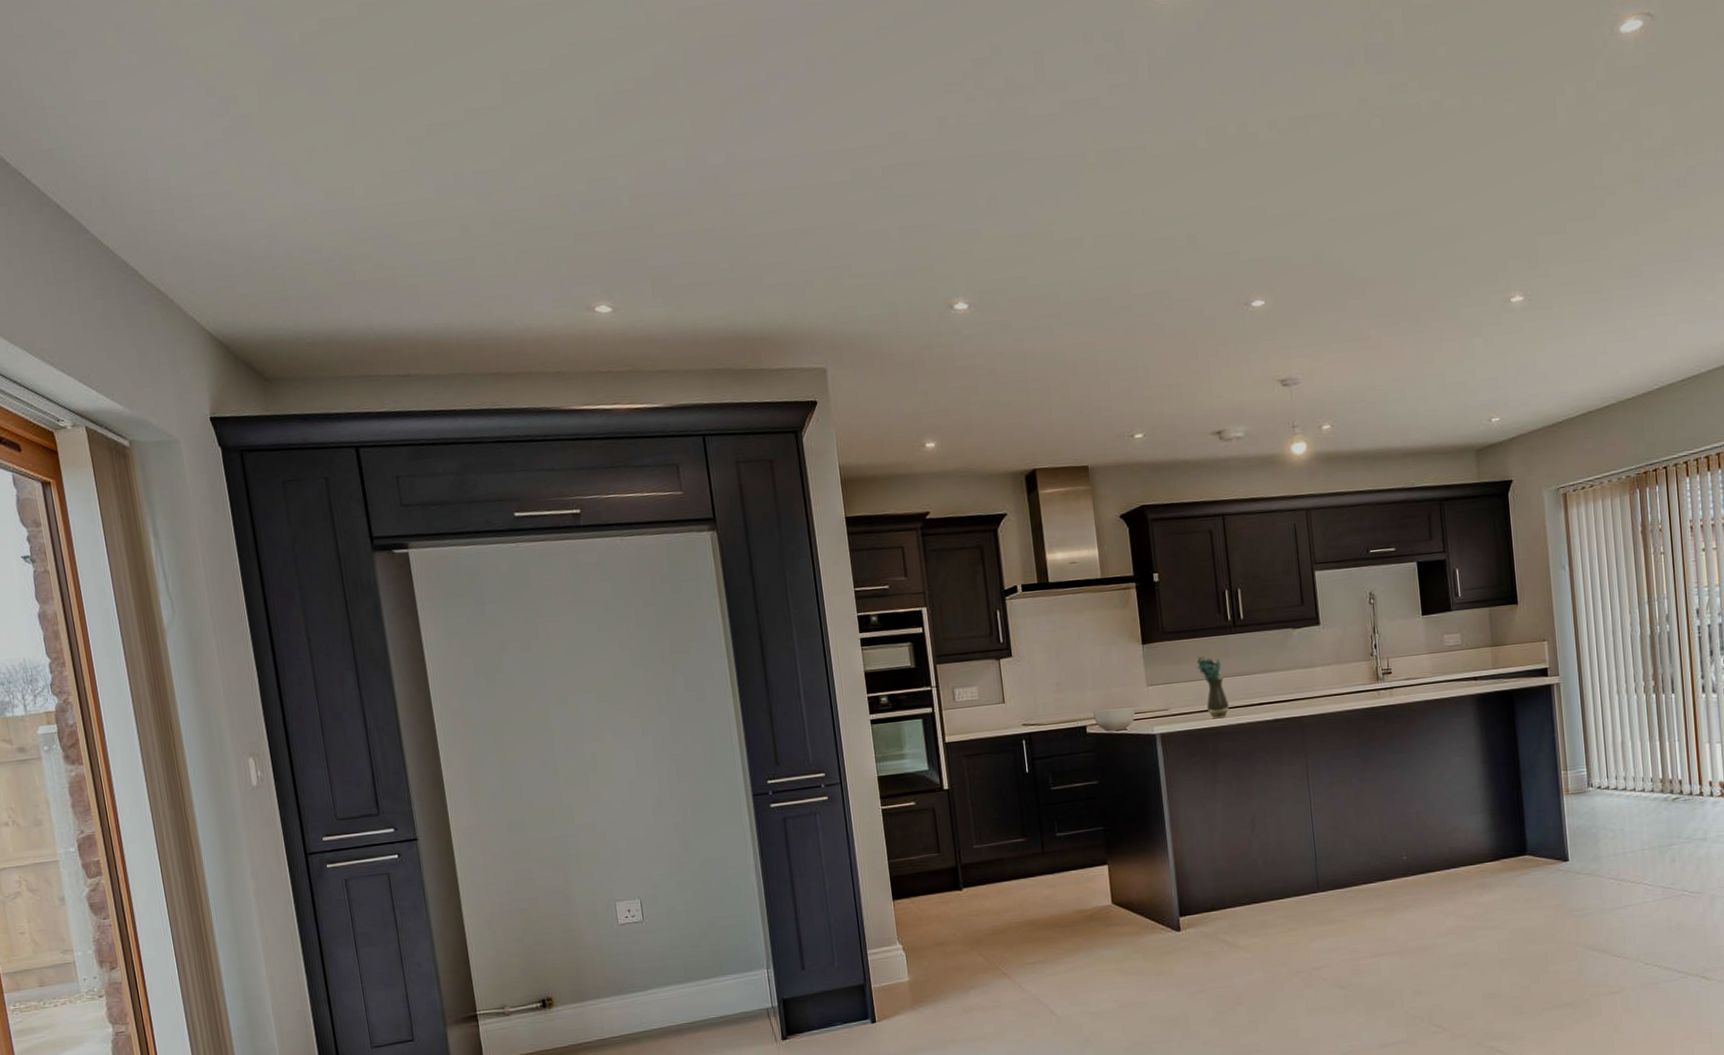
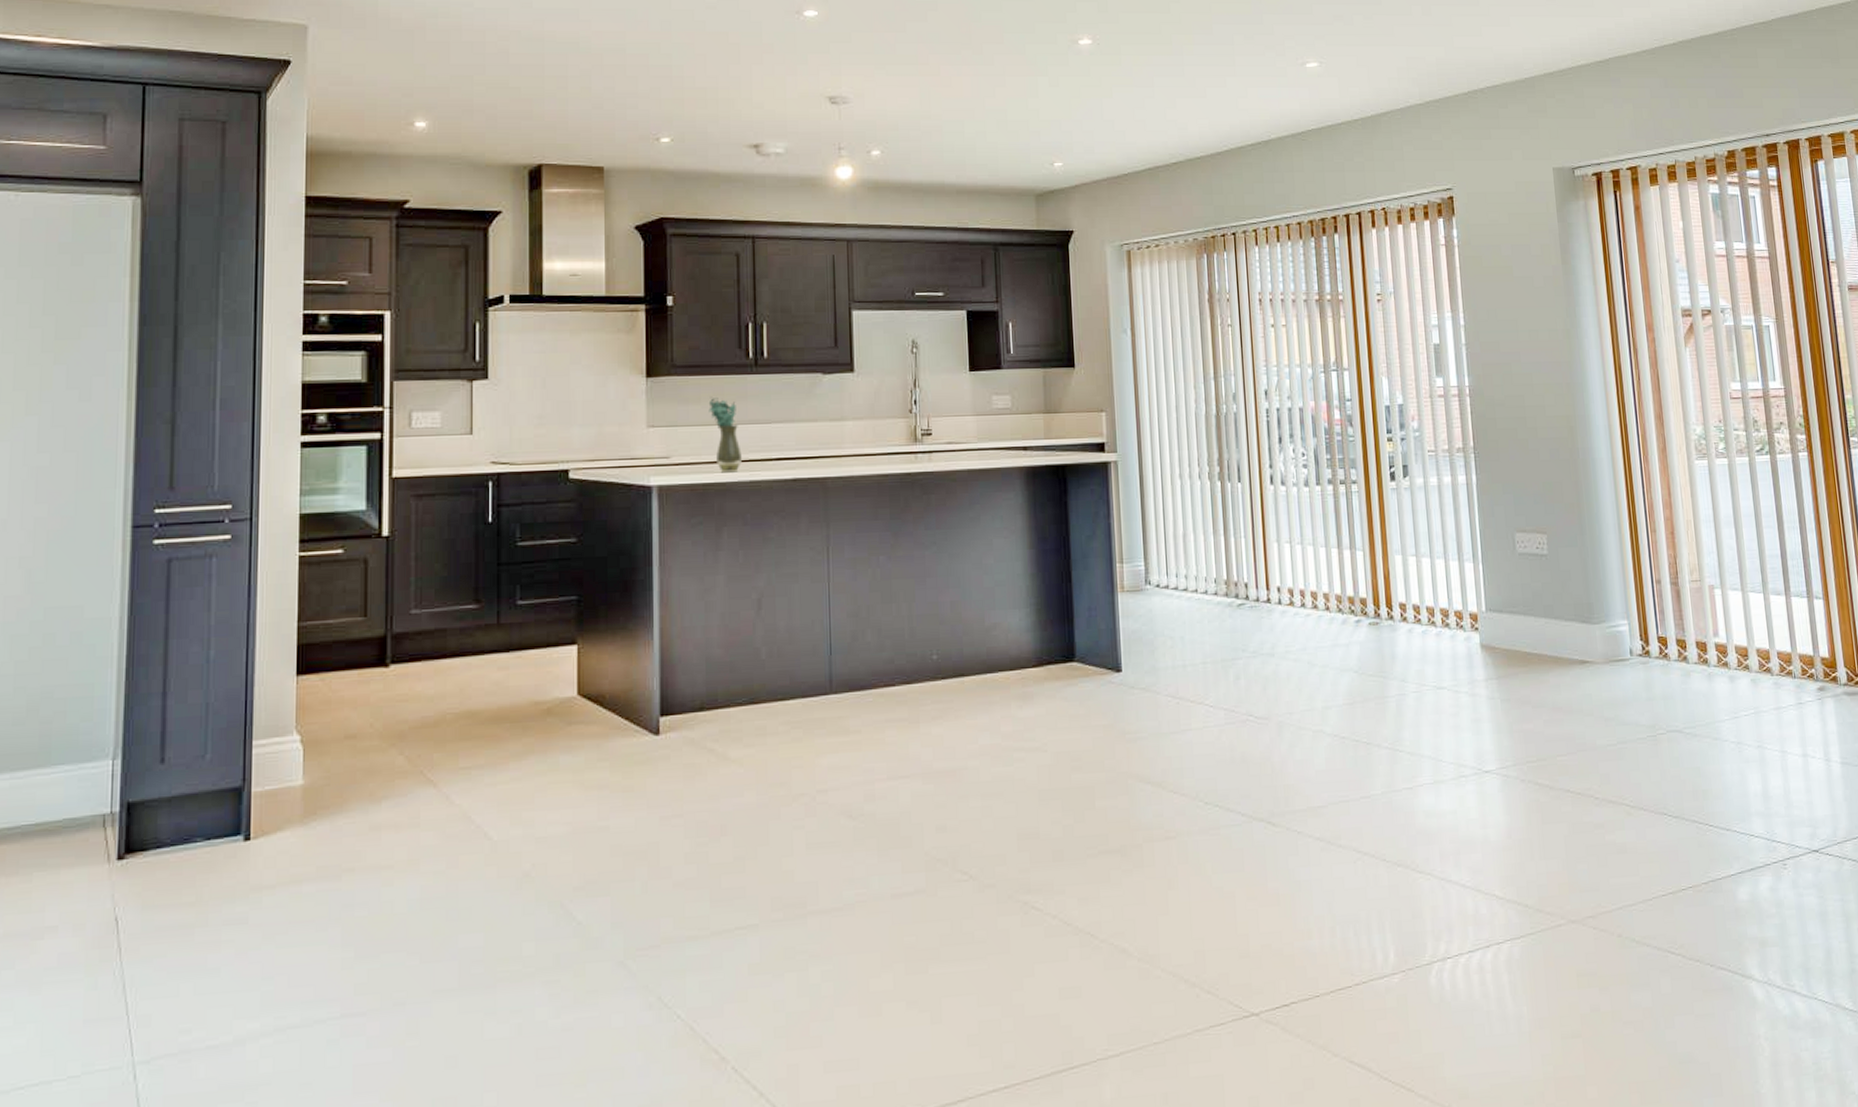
bowl: present [1093,705,1136,732] -> none [579,449,630,479]

